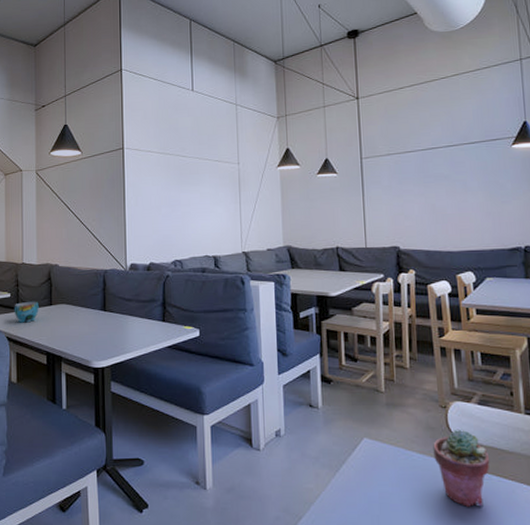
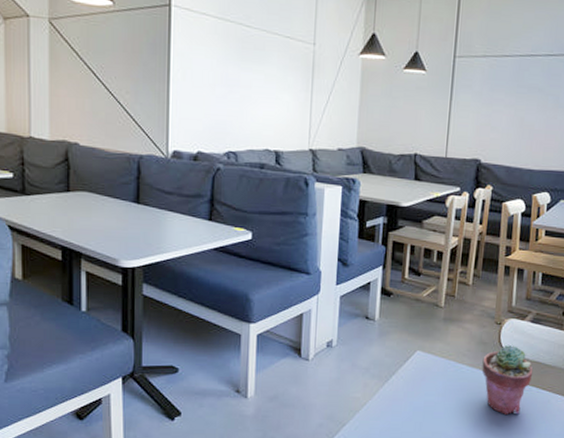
cup: present [14,302,39,323] -> none [18,185,52,211]

